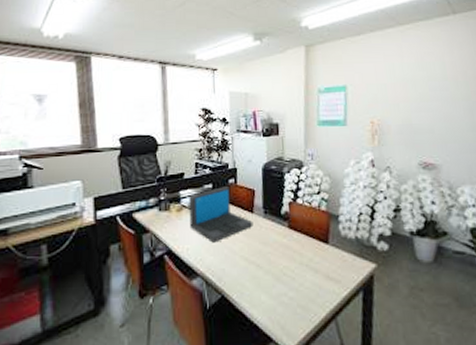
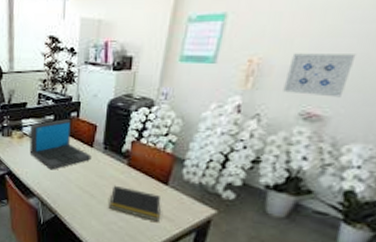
notepad: none [276,250,327,285] -> present [108,185,161,222]
wall art: none [401,113,445,148] -> present [283,53,356,98]

